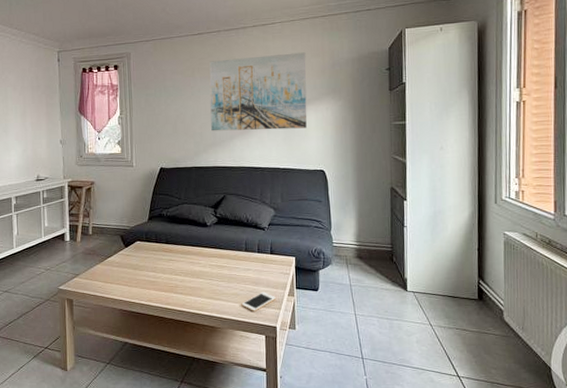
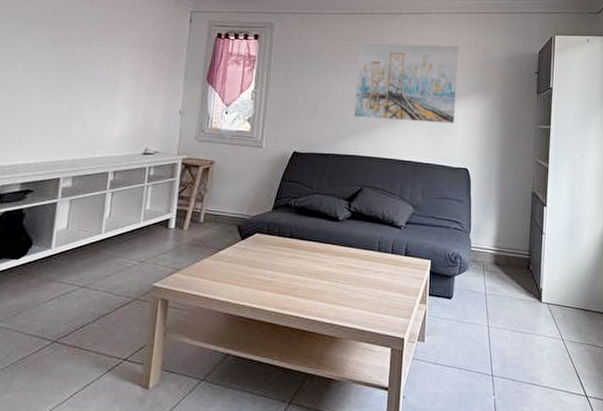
cell phone: present [241,291,276,311] -> none [368,298,406,320]

